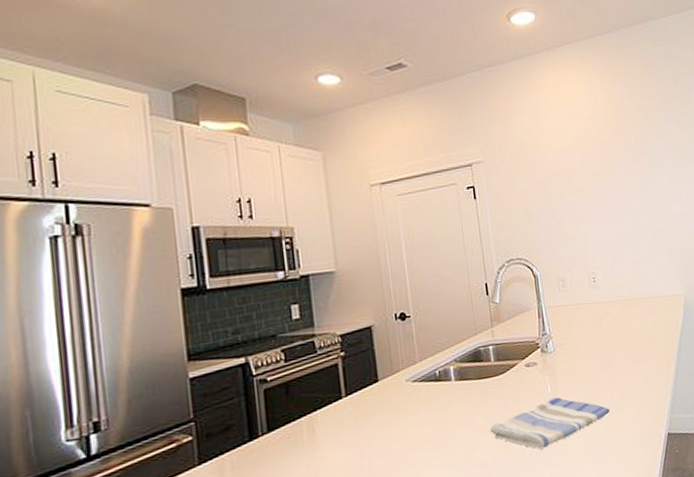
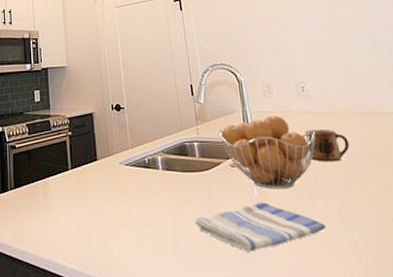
fruit basket: none [514,308,605,384] -> present [218,115,316,189]
mug: none [594,317,632,350] -> present [304,129,349,162]

